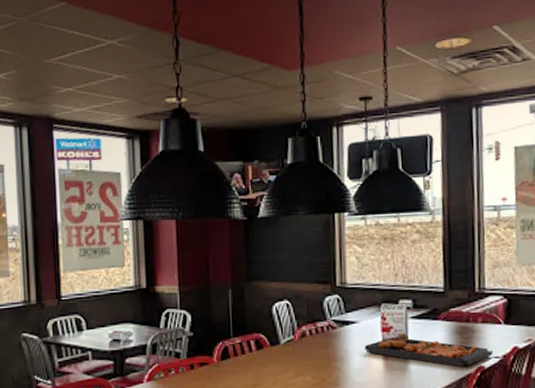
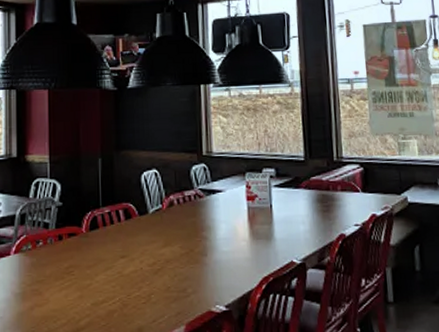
food tray: present [364,333,493,367] -> none [230,202,353,235]

